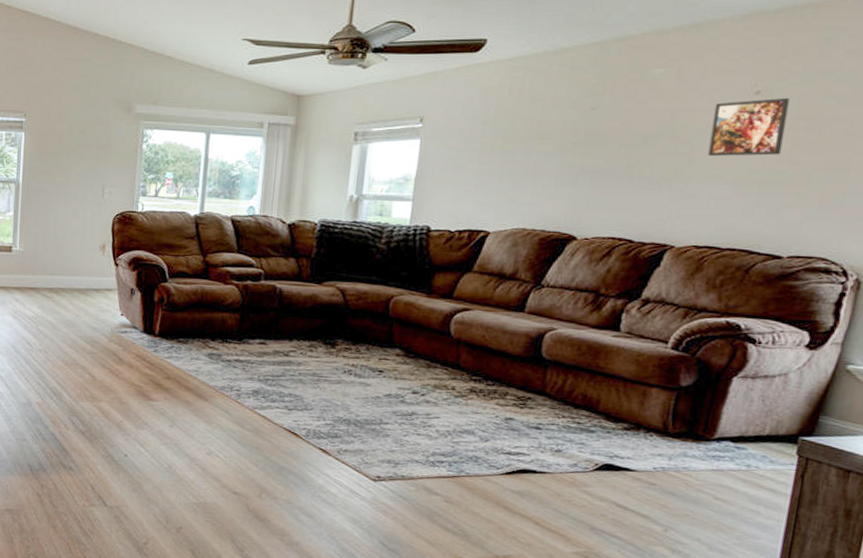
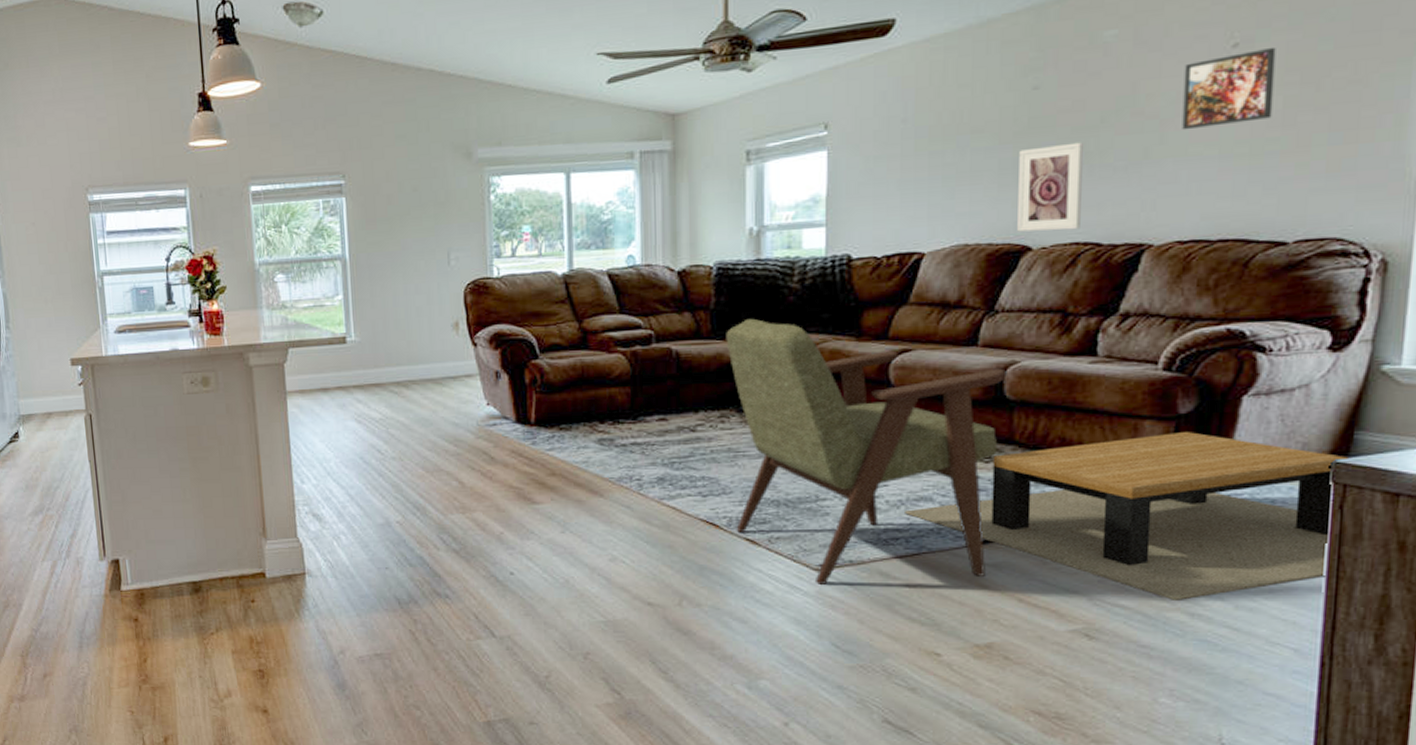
armchair: none [312,269,546,501] -> present [726,318,1007,584]
coffee table: none [451,400,813,539] -> present [905,432,1348,602]
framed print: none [566,156,628,227] -> present [1017,142,1085,232]

